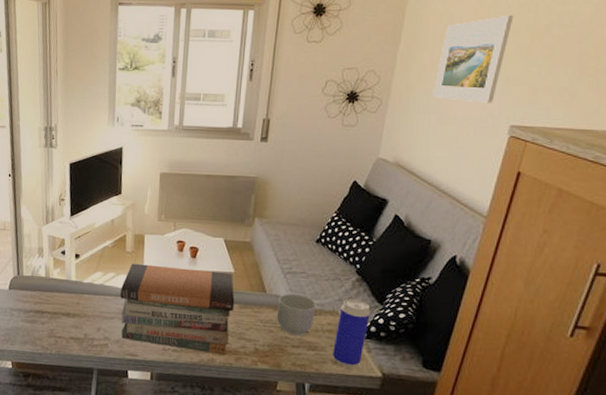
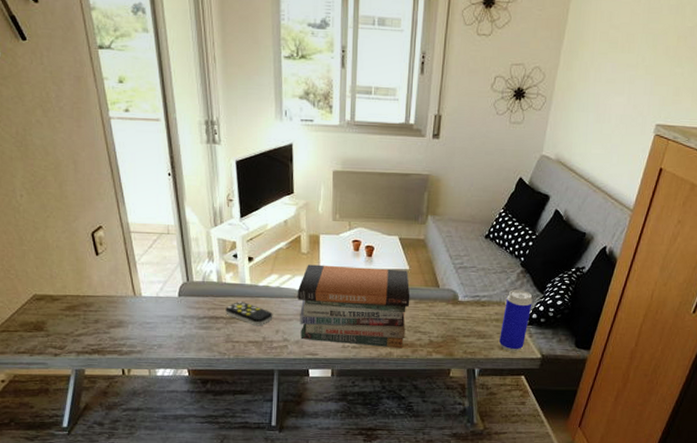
remote control: none [51,296,96,323] -> present [226,301,273,326]
mug: present [276,293,317,336] -> none [449,287,486,326]
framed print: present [433,15,514,103] -> none [592,15,664,103]

